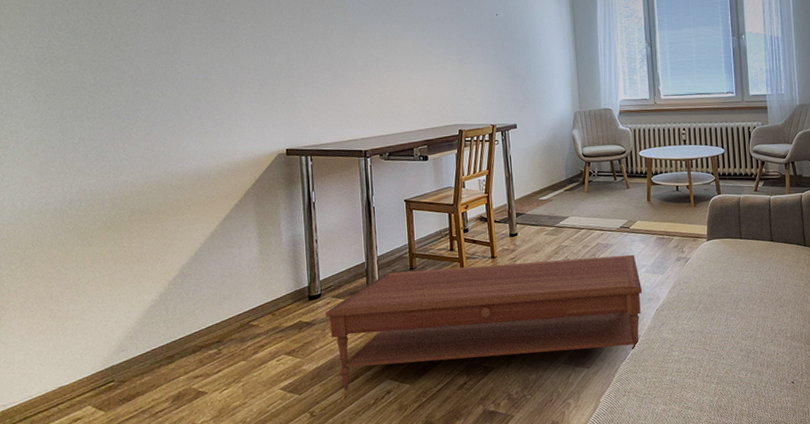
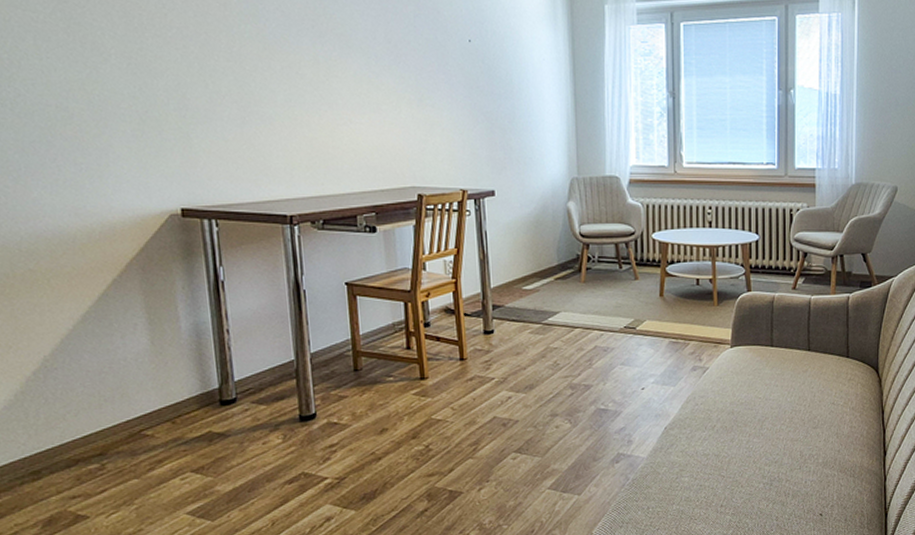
coffee table: present [326,254,642,390] -> none [243,361,648,516]

